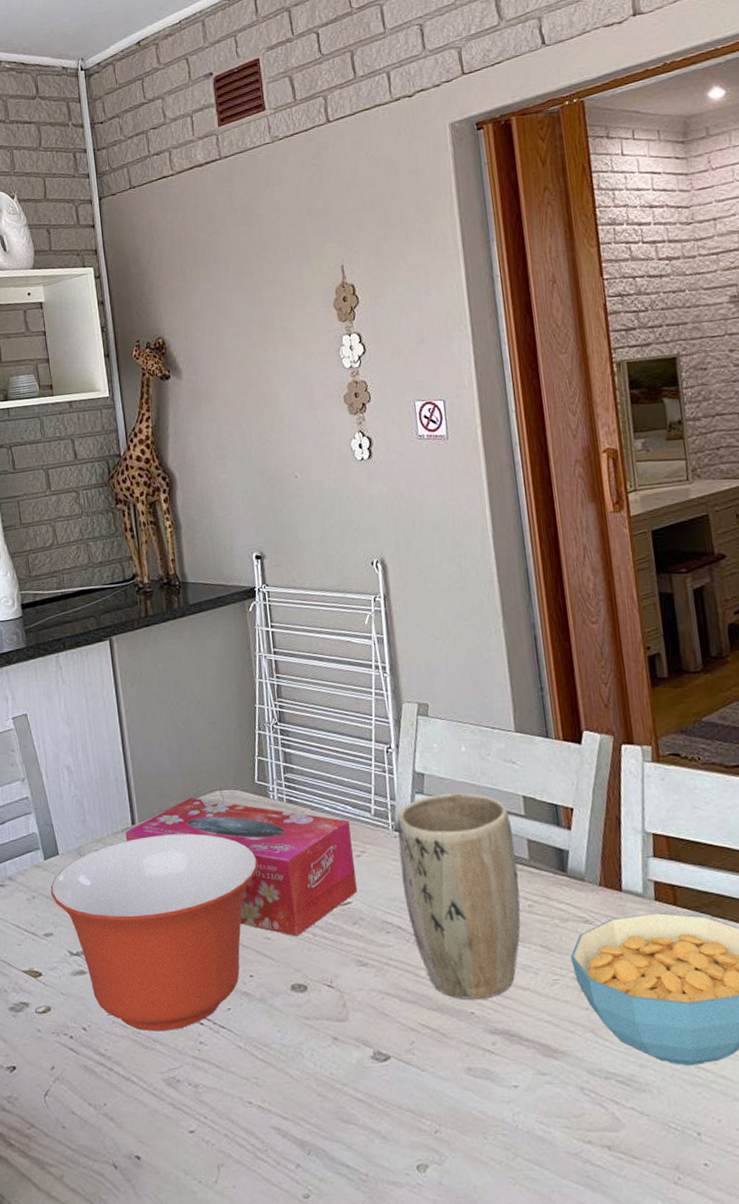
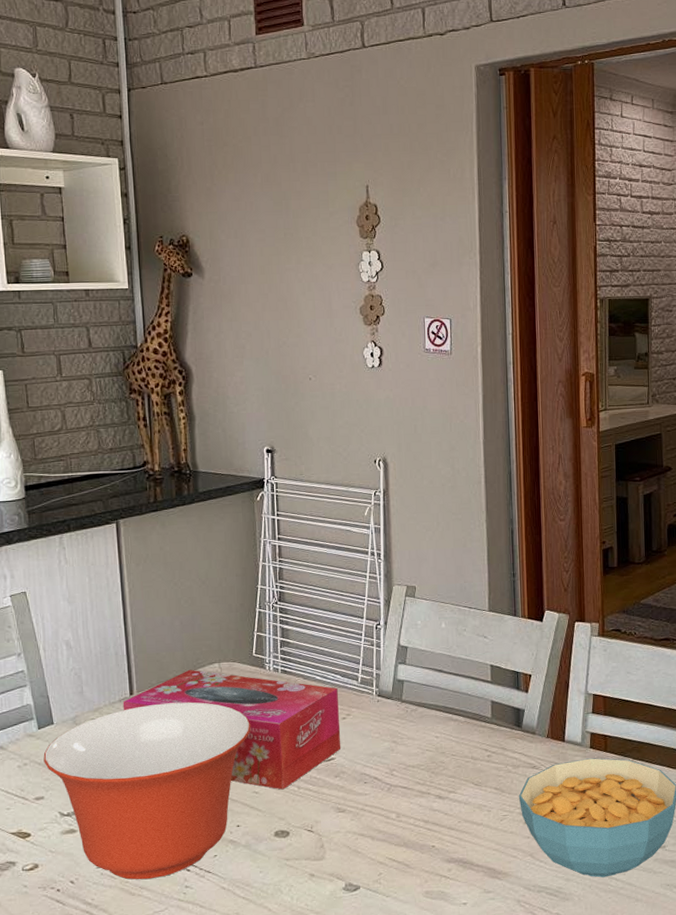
plant pot: present [397,792,521,999] -> none [380,662,481,835]

